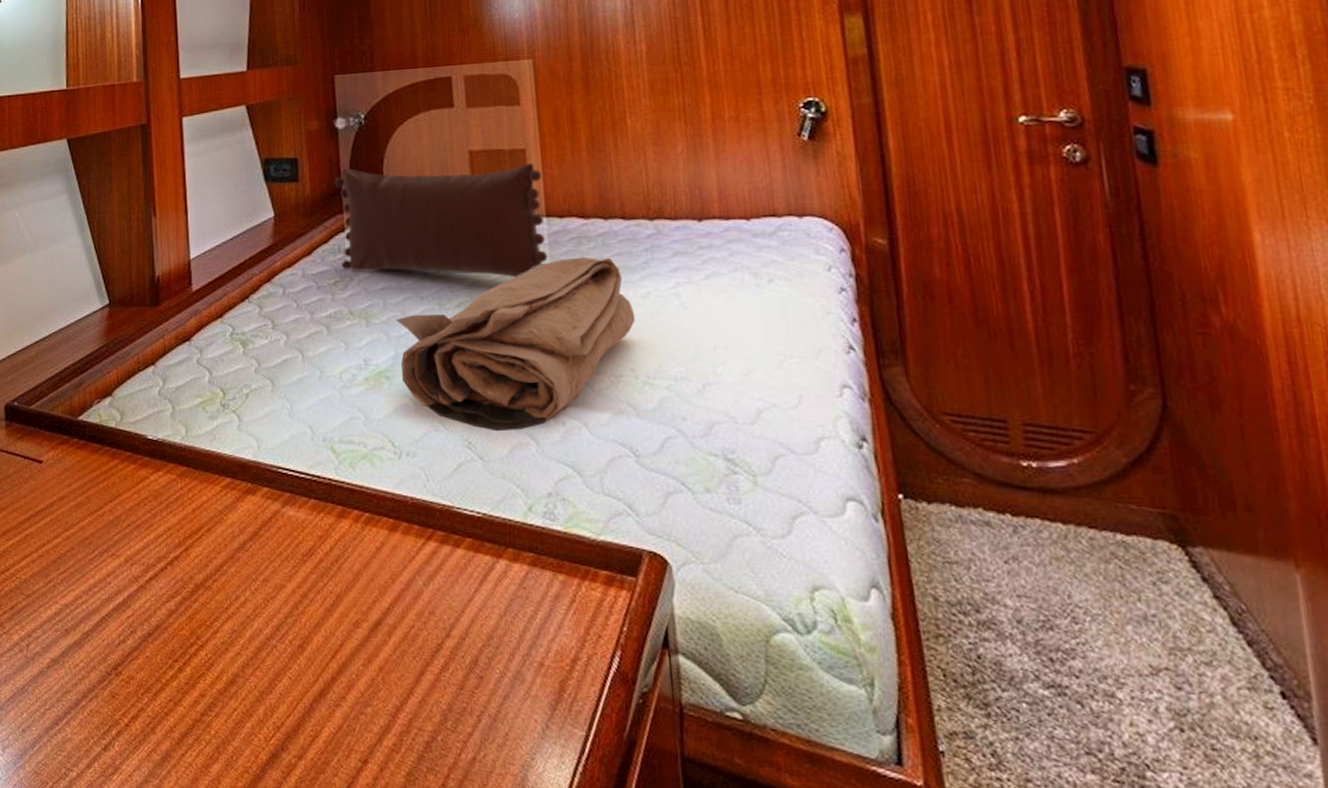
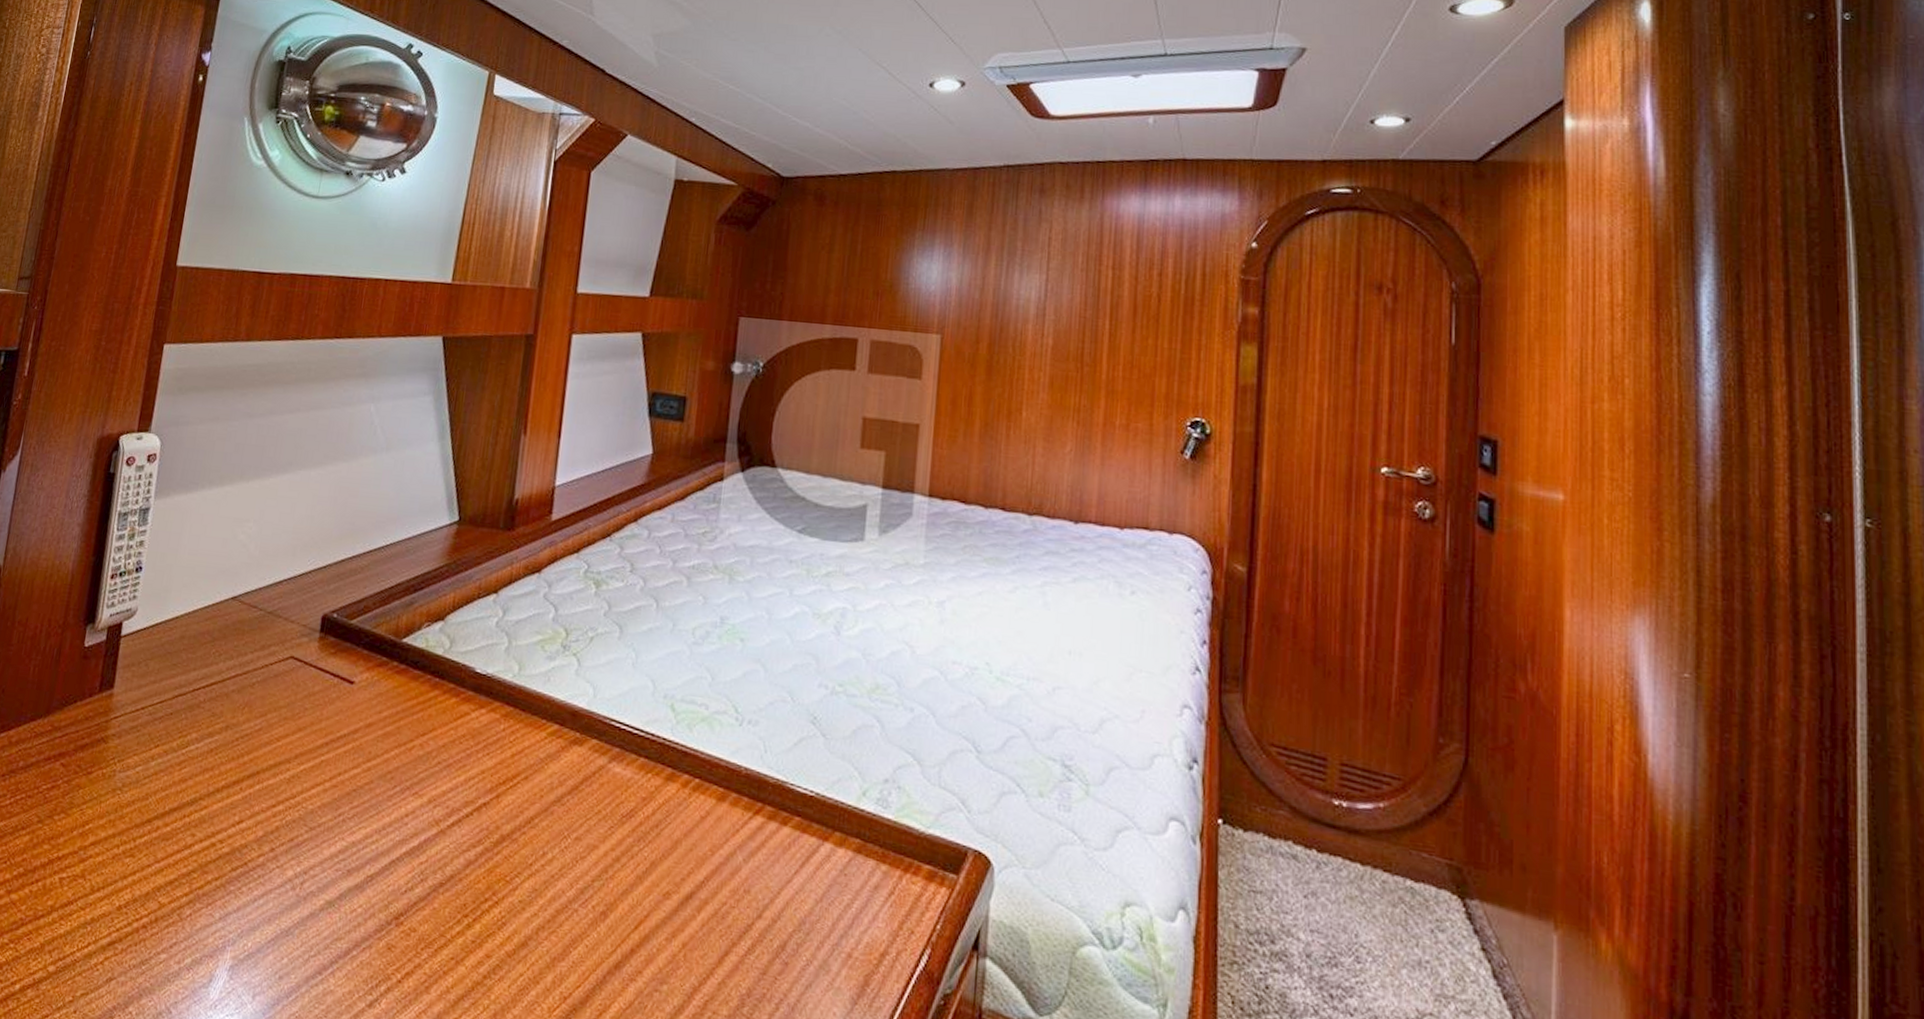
pillow: present [334,163,548,278] -> none [714,415,932,555]
towel: present [396,256,636,432] -> none [756,541,999,711]

